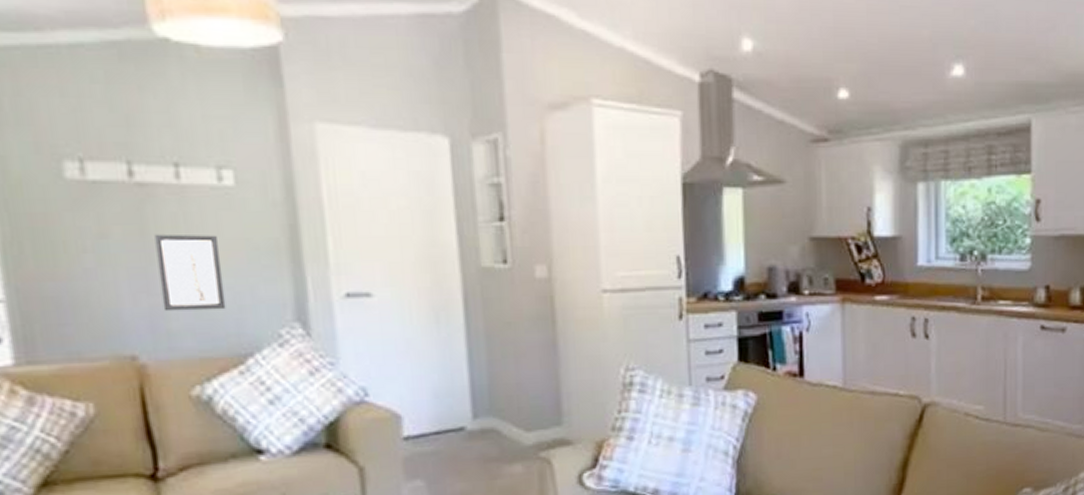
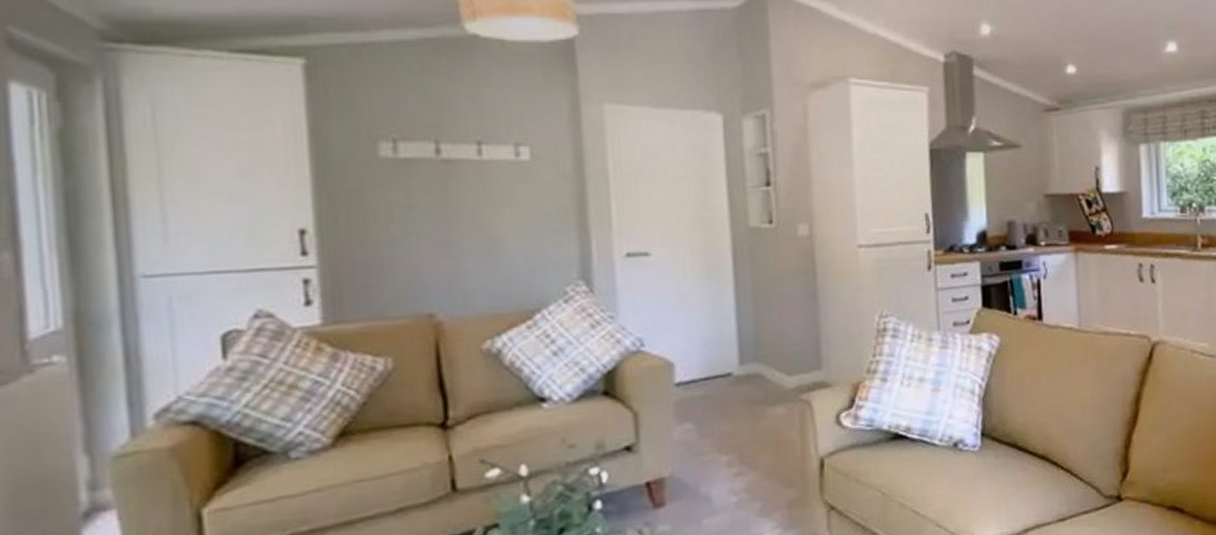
wall art: present [154,234,226,312] -> none [456,204,518,273]

